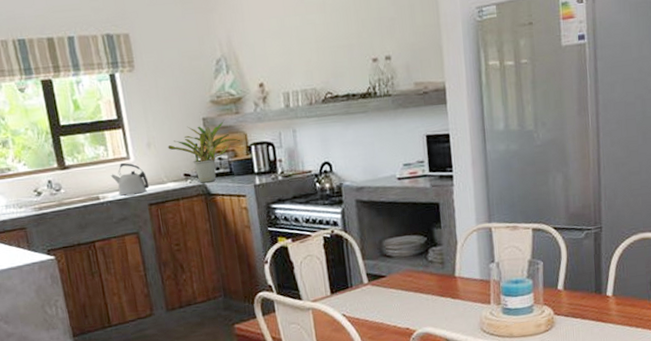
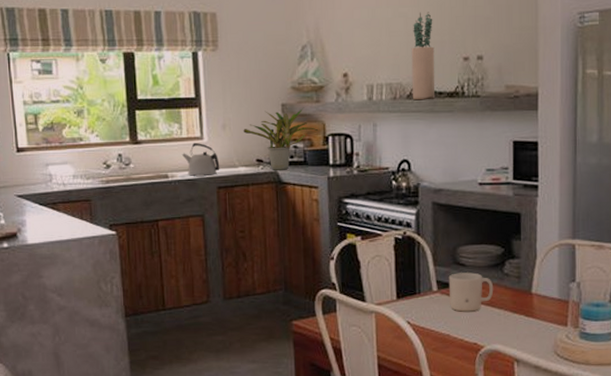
vase: none [321,17,350,104] -> present [411,12,436,101]
mug: none [377,263,421,301] -> present [448,272,494,312]

